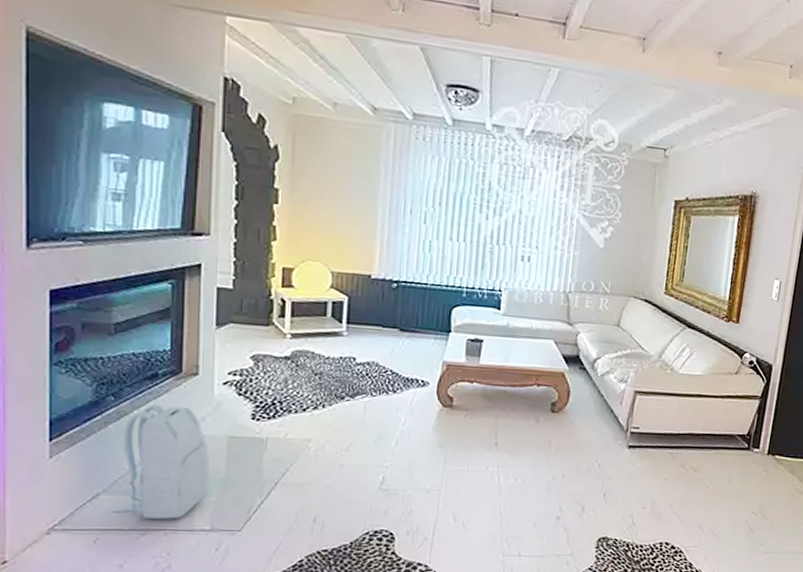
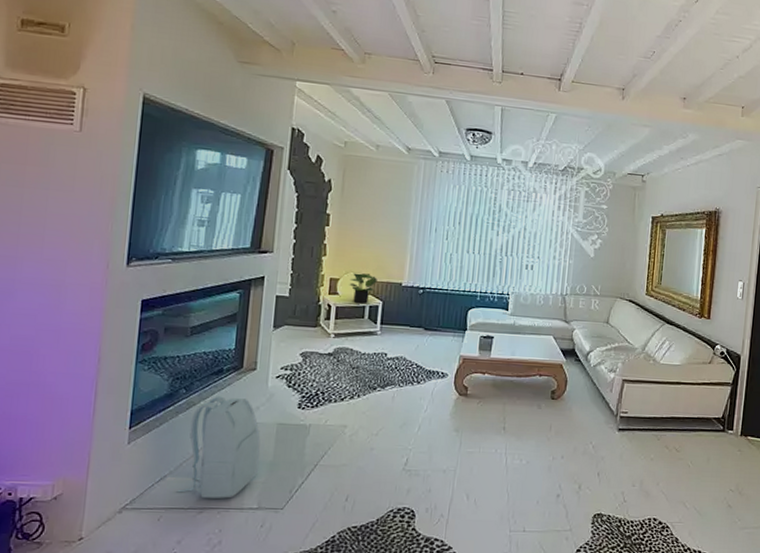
potted plant: none [306,261,341,299] -> present [349,273,377,304]

